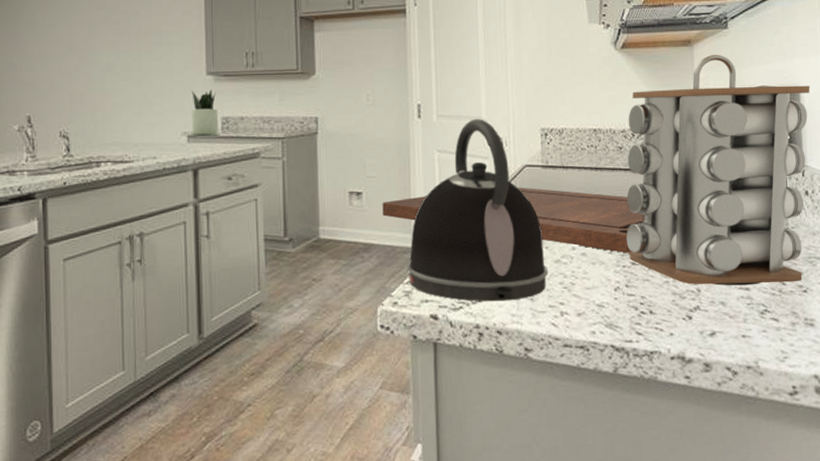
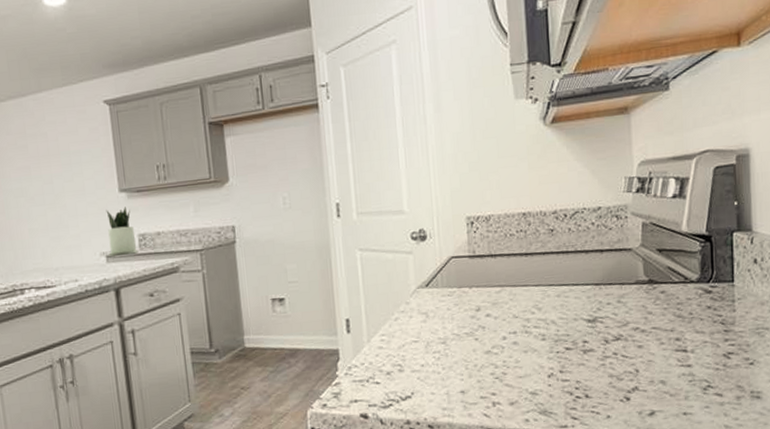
cutting board: present [382,187,643,254] -> none [305,279,577,339]
kettle: present [406,119,549,302] -> none [333,212,480,398]
spice rack: present [626,55,811,286] -> none [559,120,762,366]

